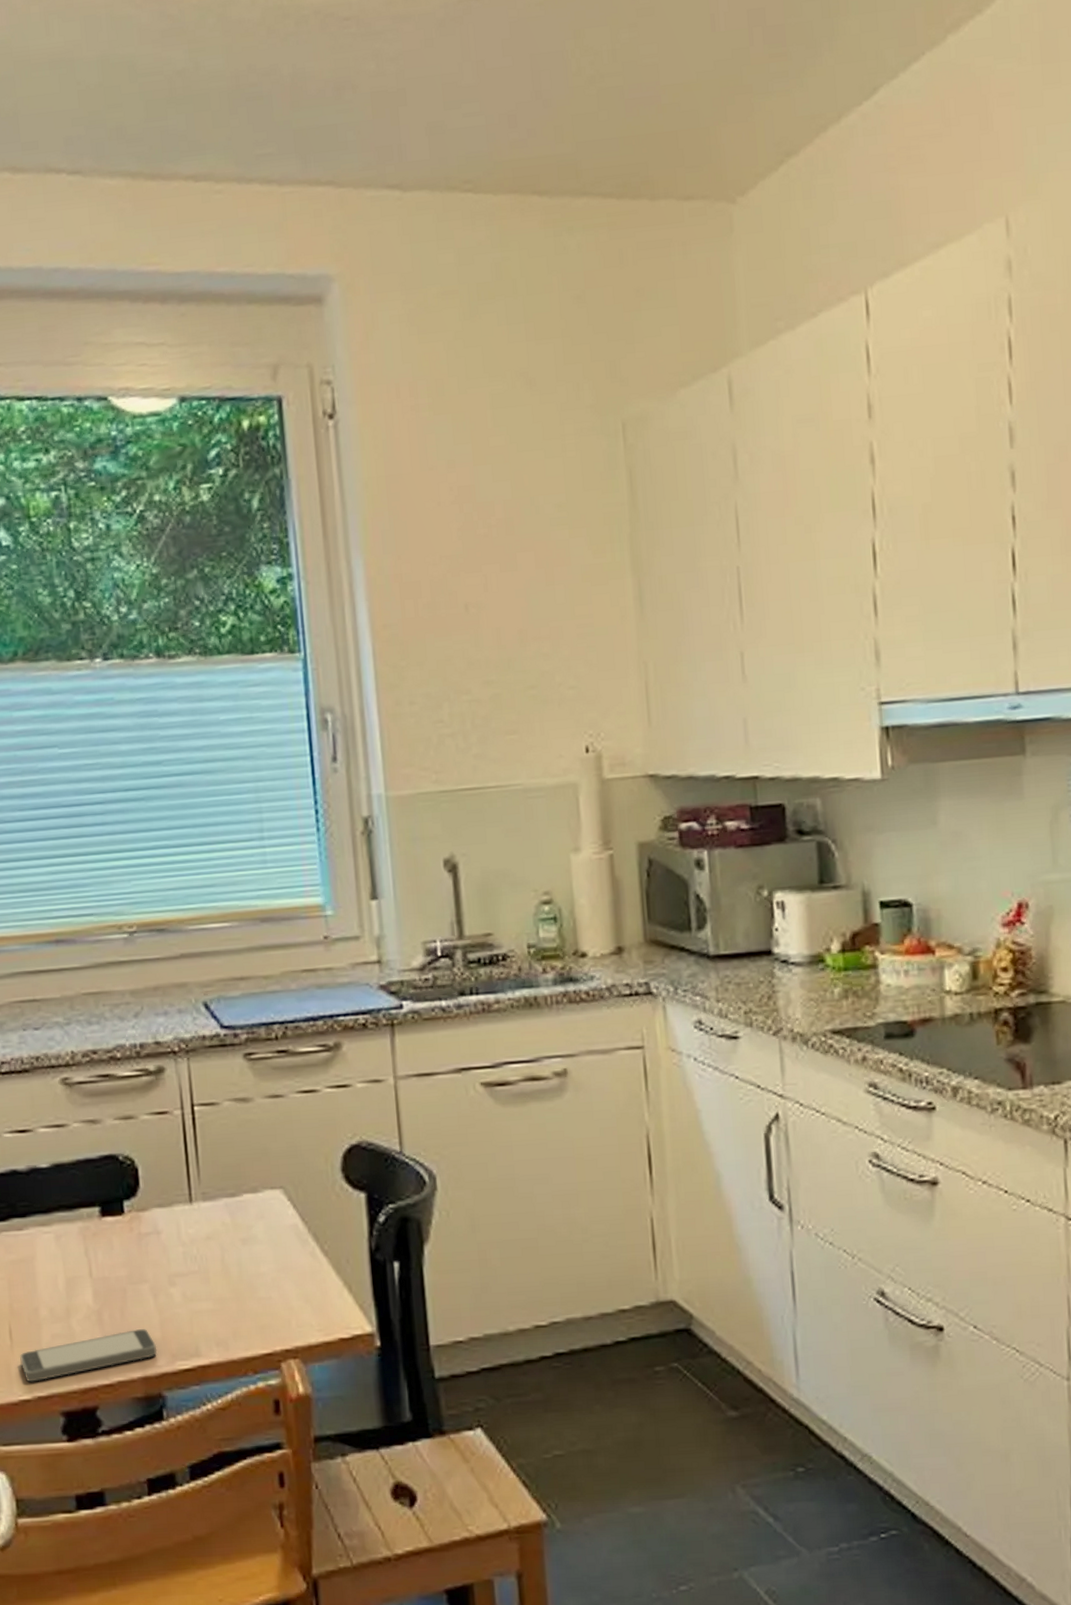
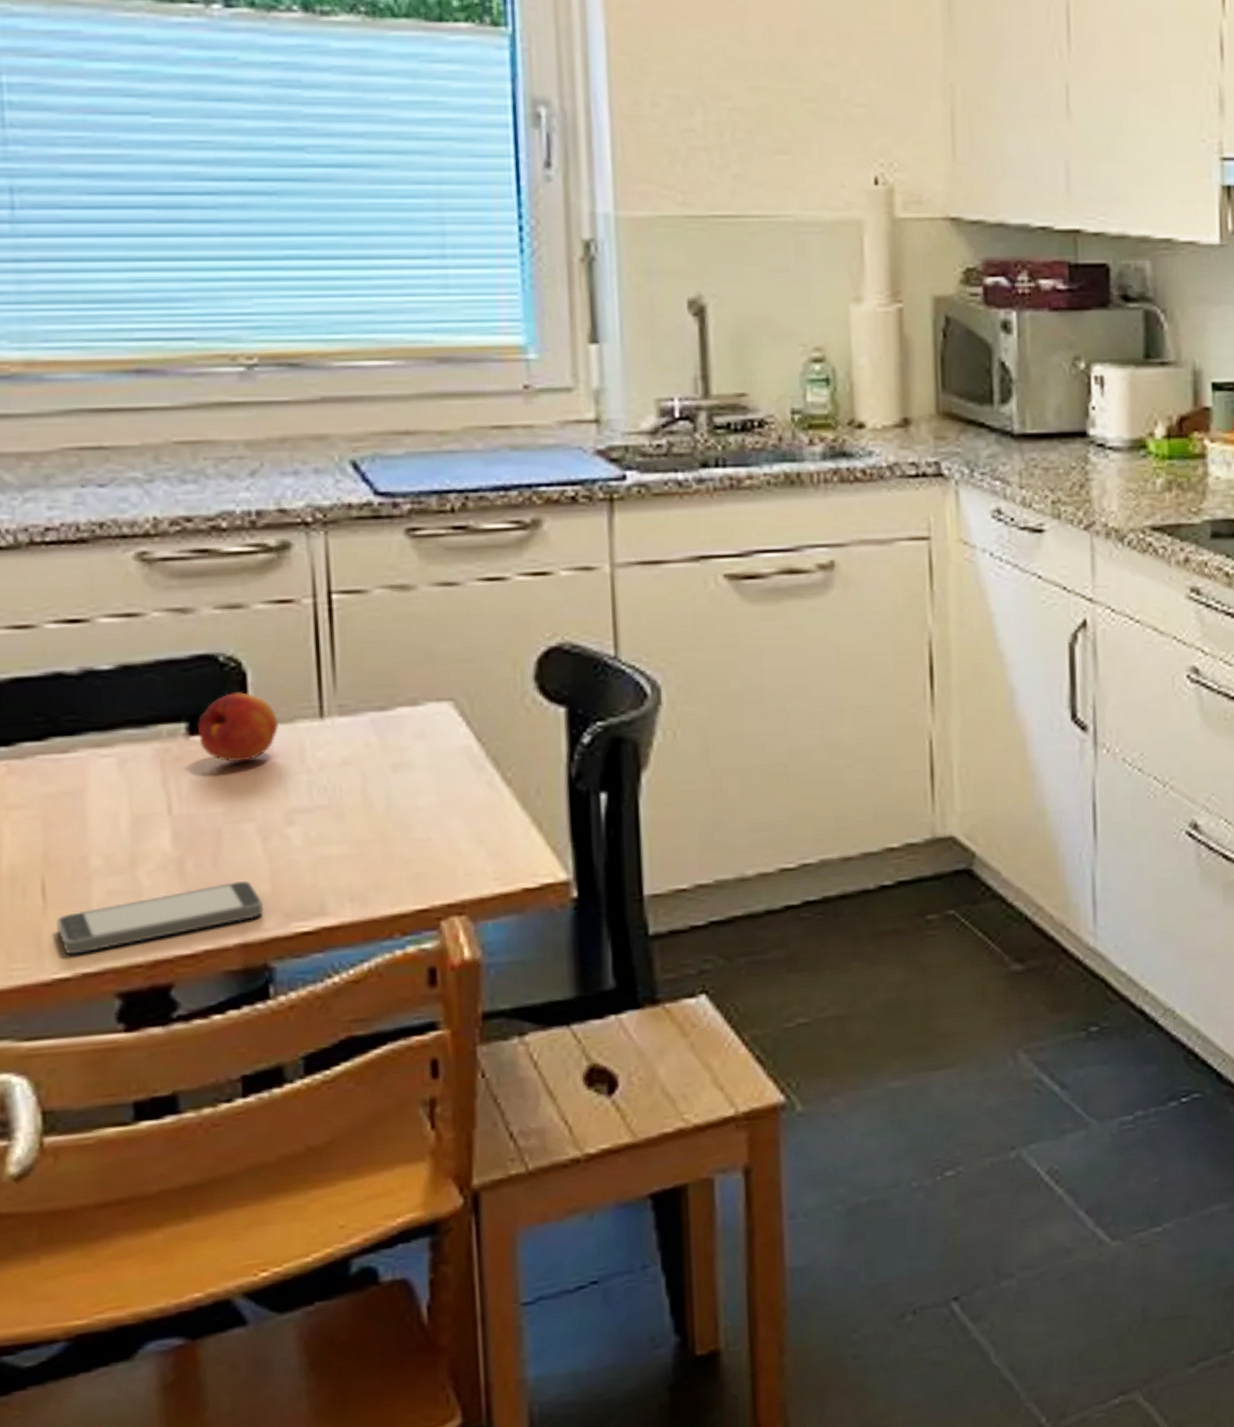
fruit: none [106,1183,162,1238] -> present [196,692,280,763]

